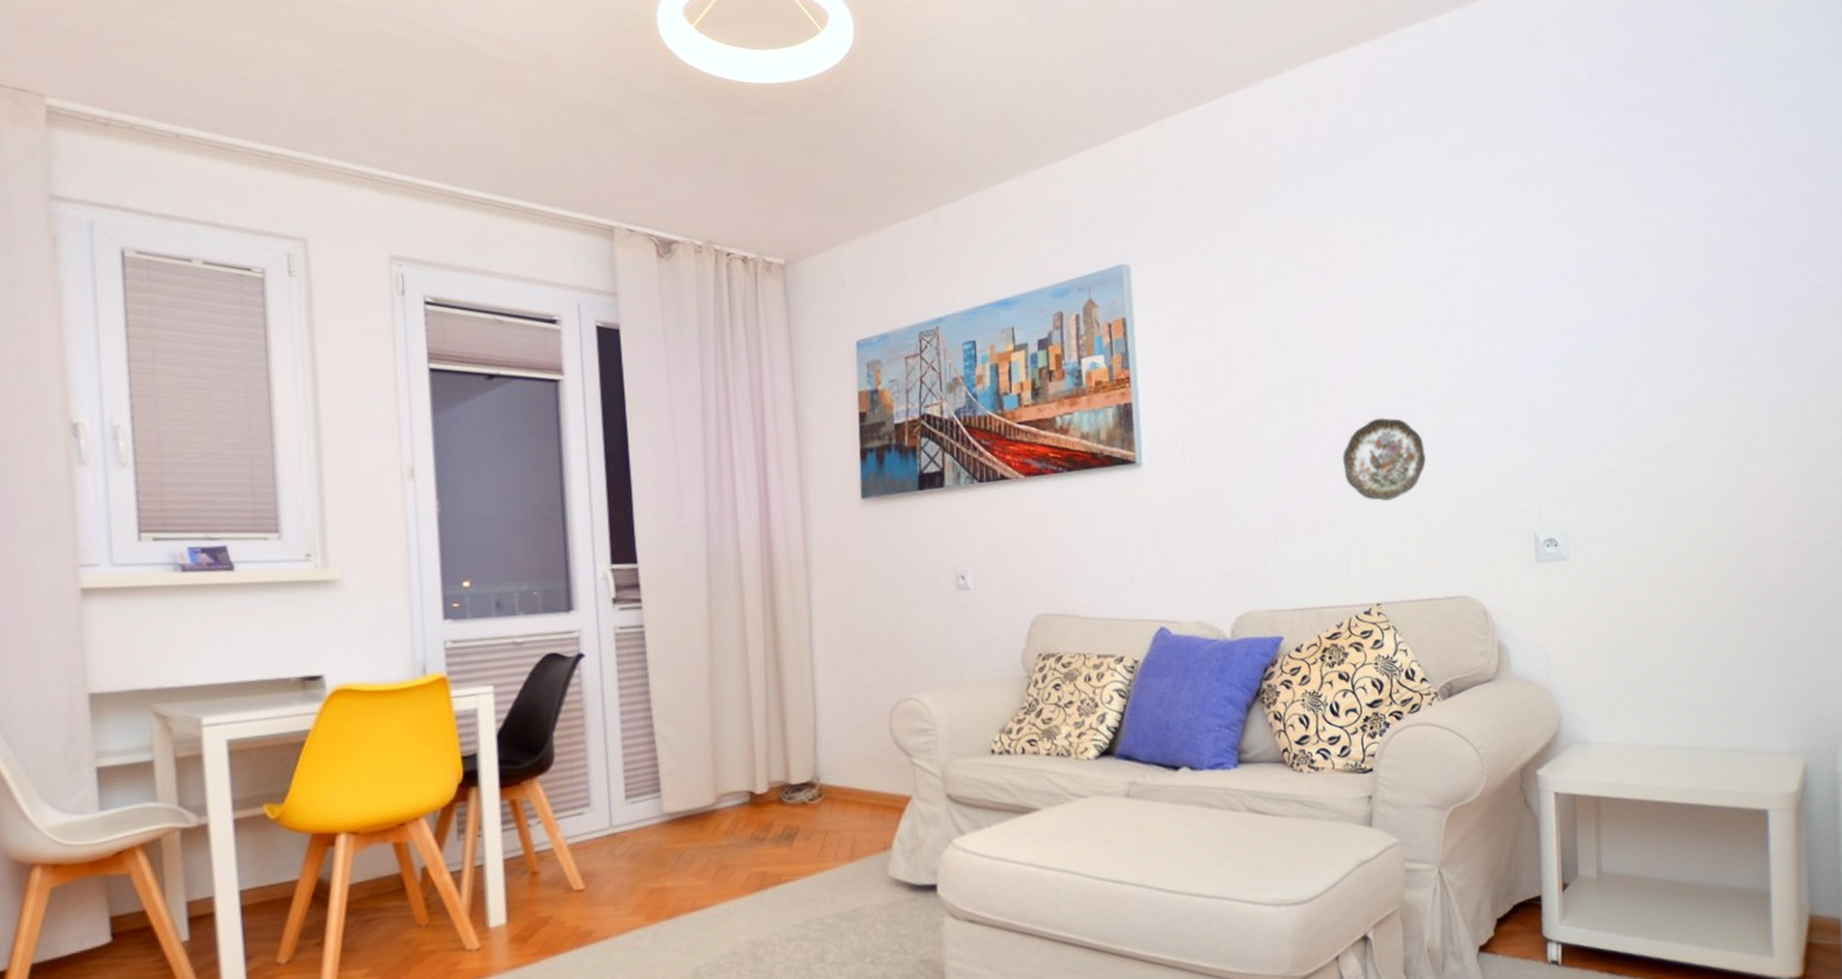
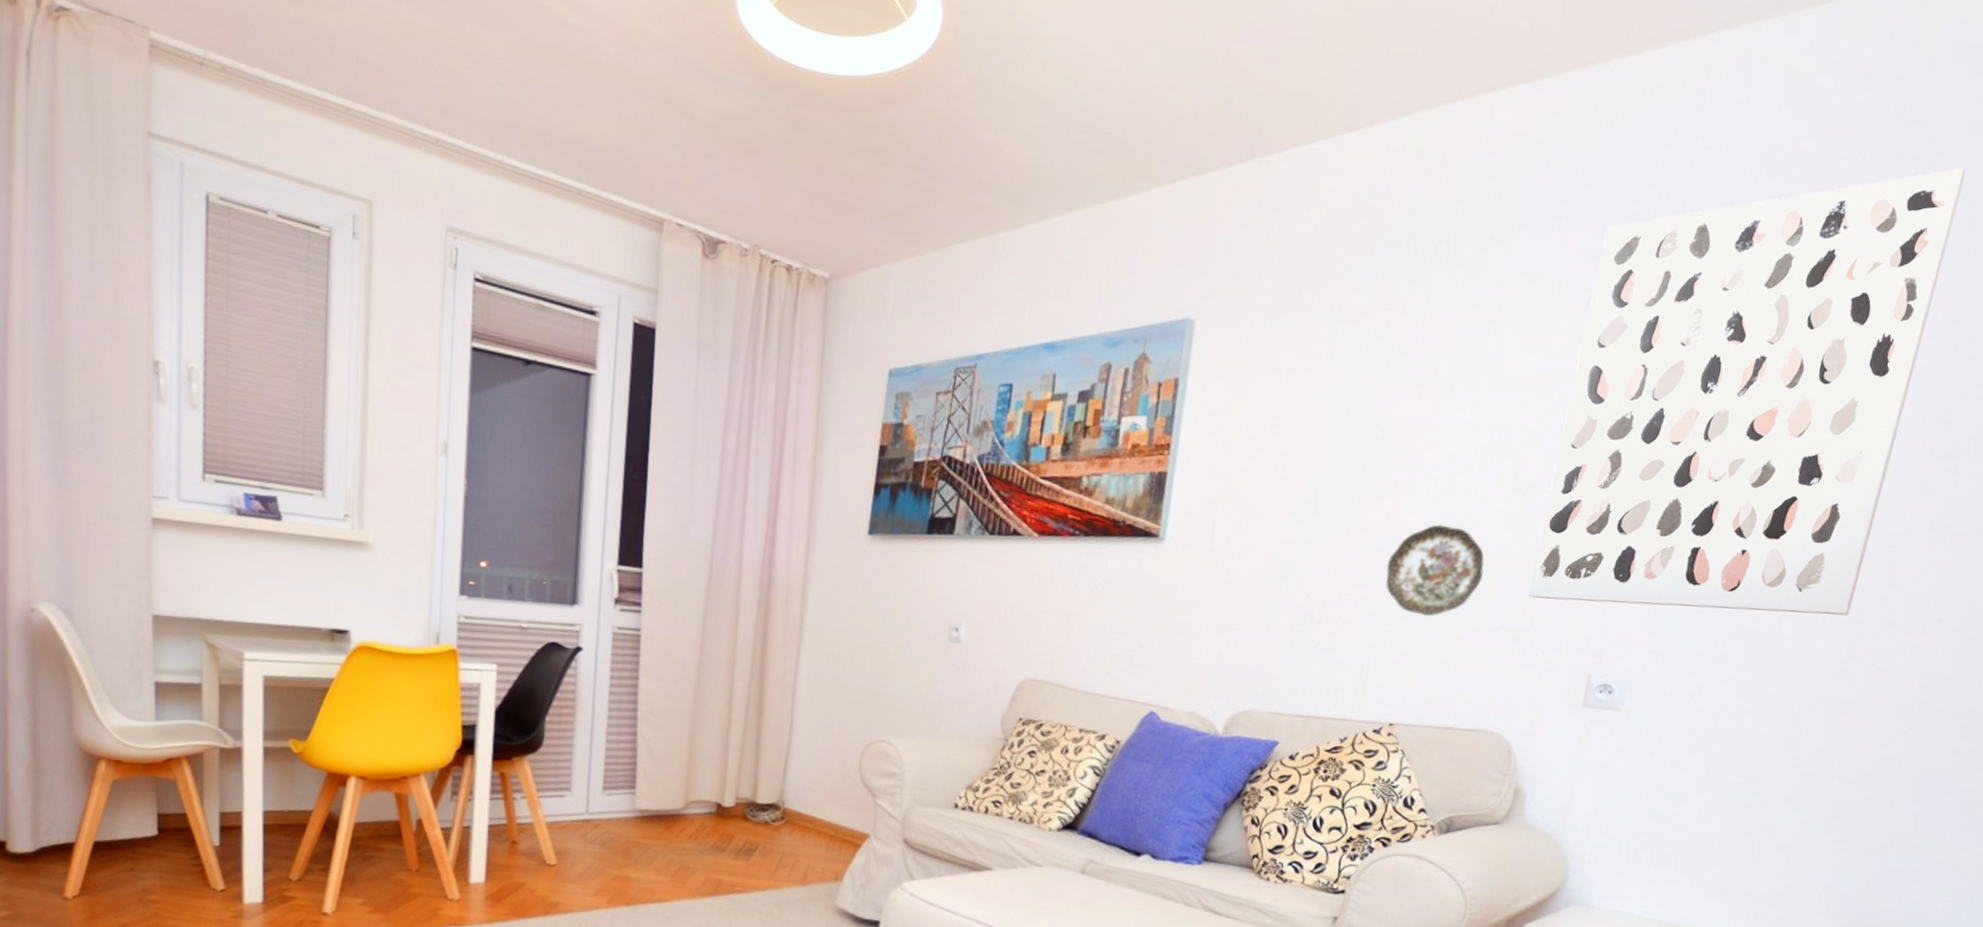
wall art: none [1456,80,1728,472] -> present [1527,167,1966,616]

